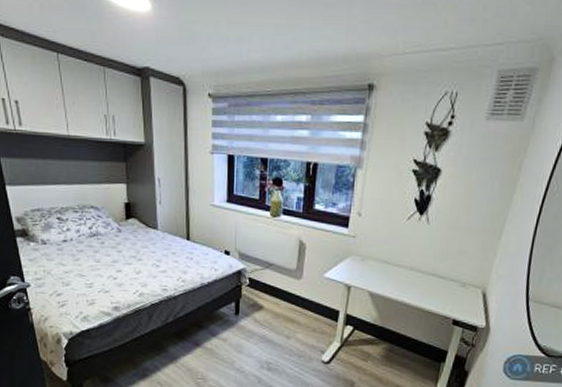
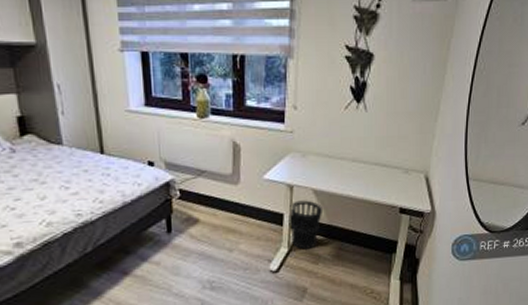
wastebasket: none [344,300,378,347] -> present [290,200,324,250]

